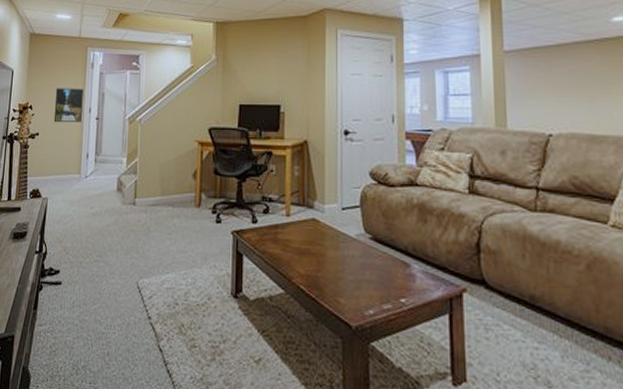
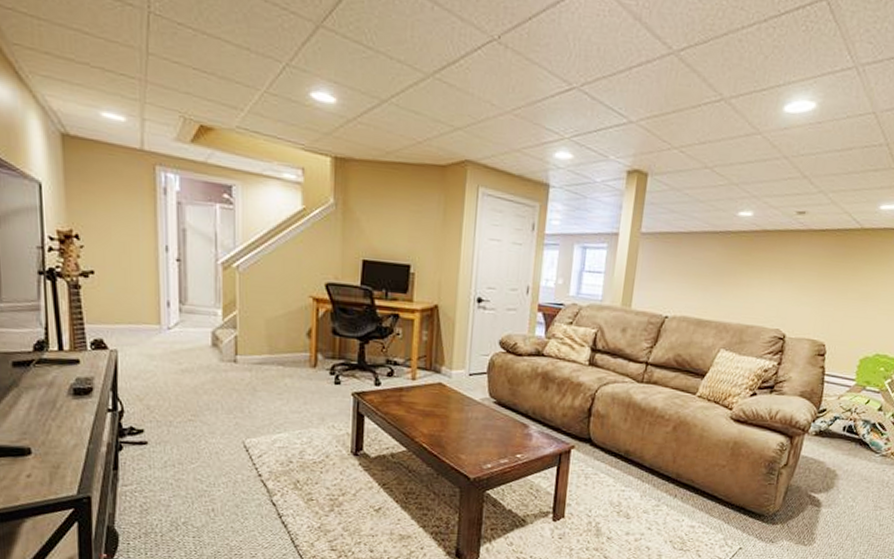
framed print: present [53,88,83,123] -> none [112,215,156,262]

